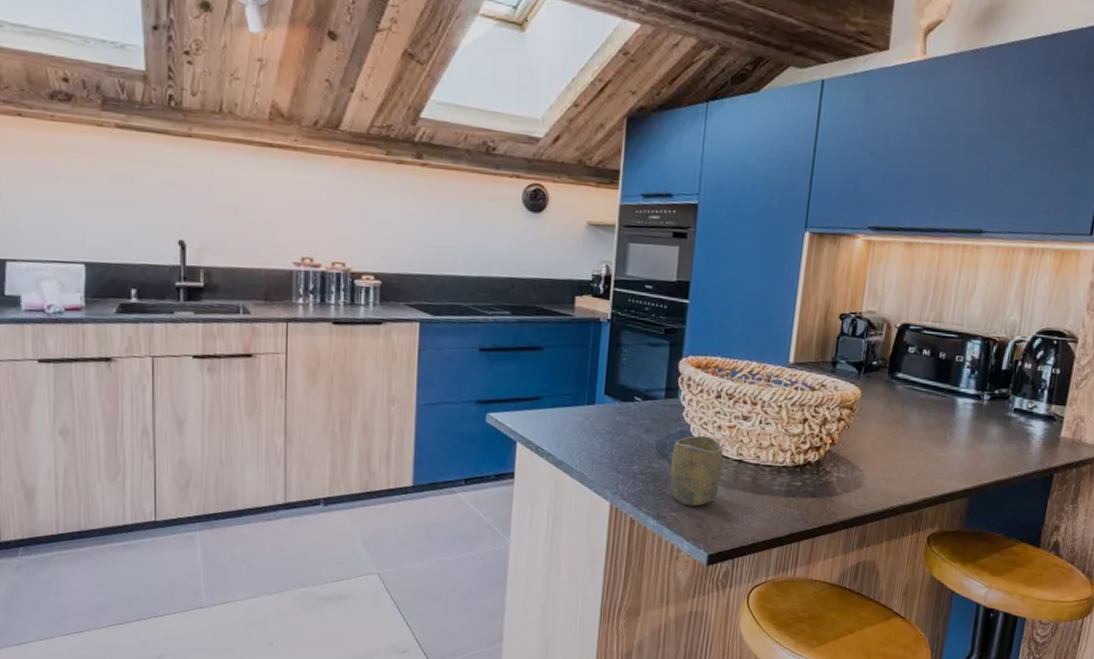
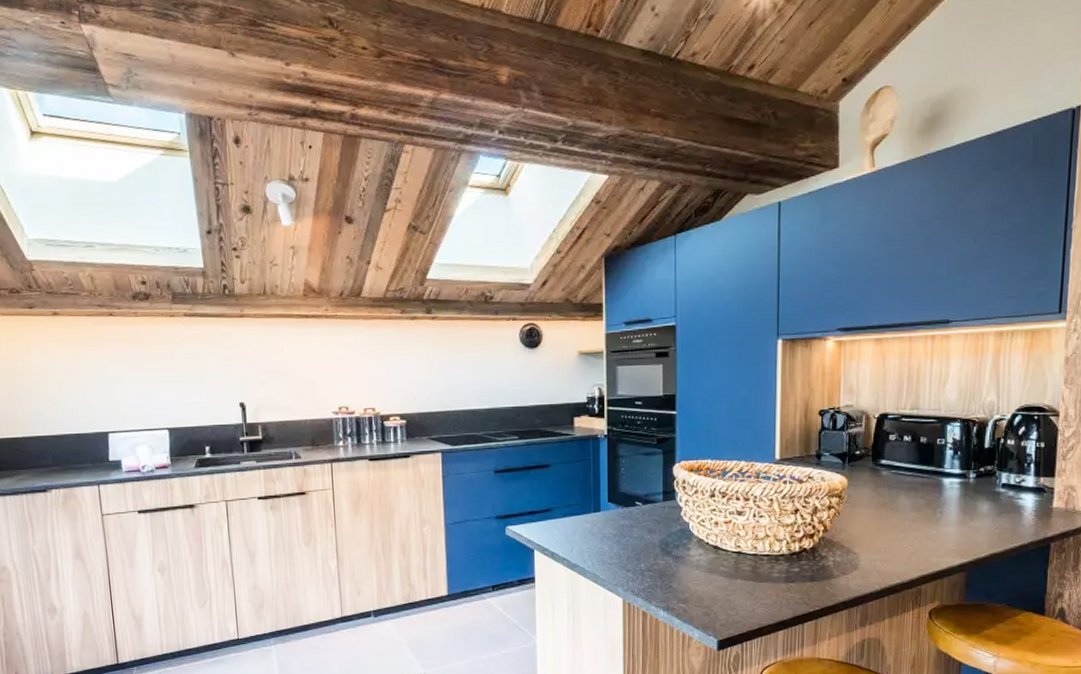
cup: present [670,435,723,506] -> none [674,532,724,597]

